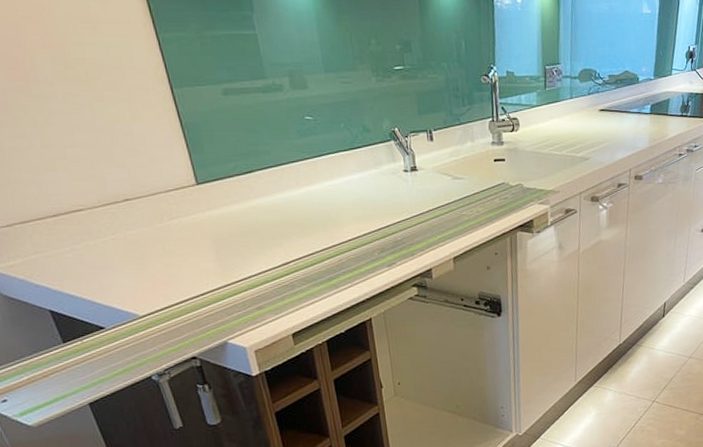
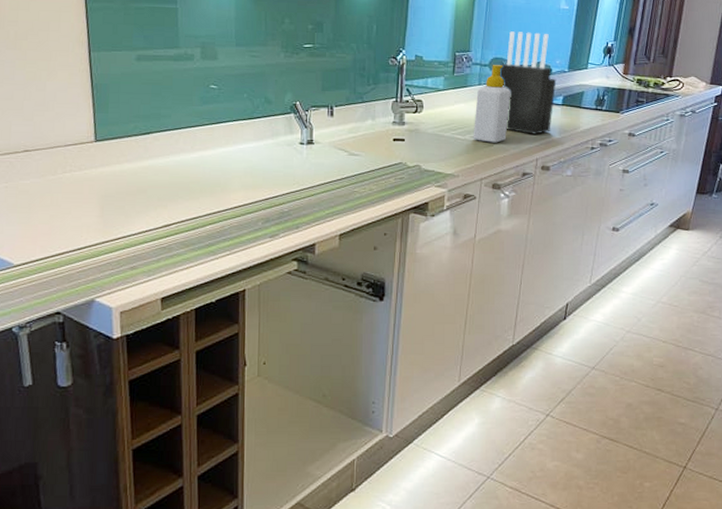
soap bottle: none [569,75,602,157] -> present [473,64,511,143]
knife block: none [589,40,644,145] -> present [499,31,557,135]

